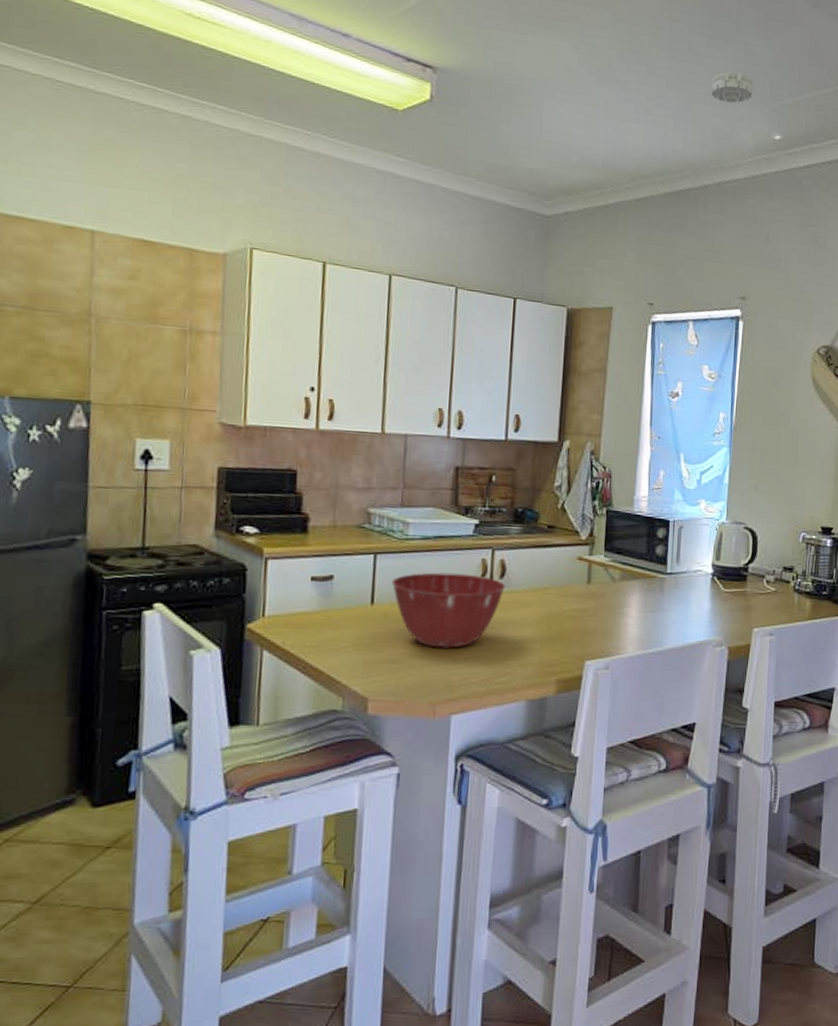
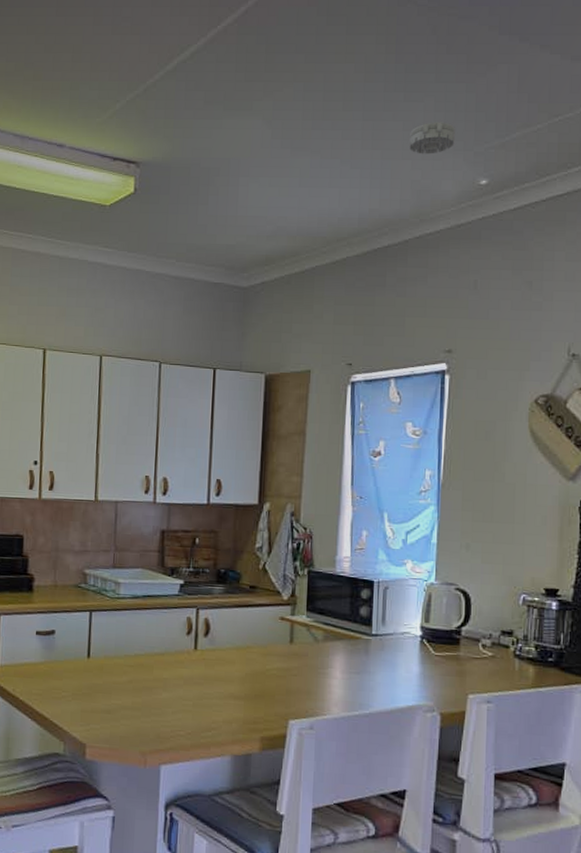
mixing bowl: present [391,572,505,648] -> none [105,629,210,702]

